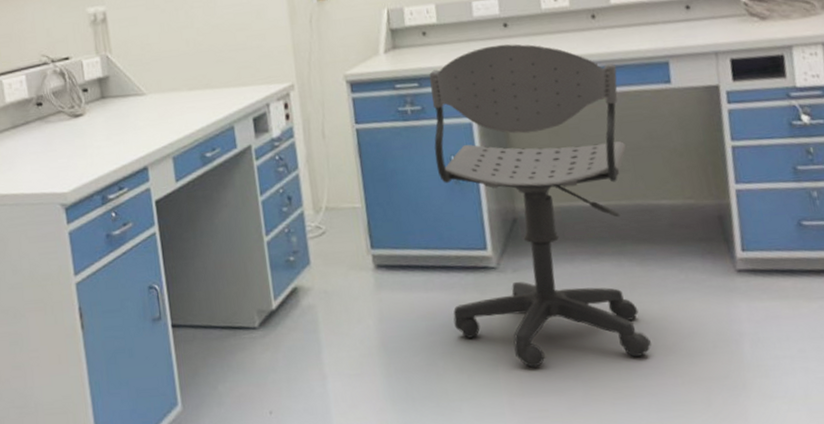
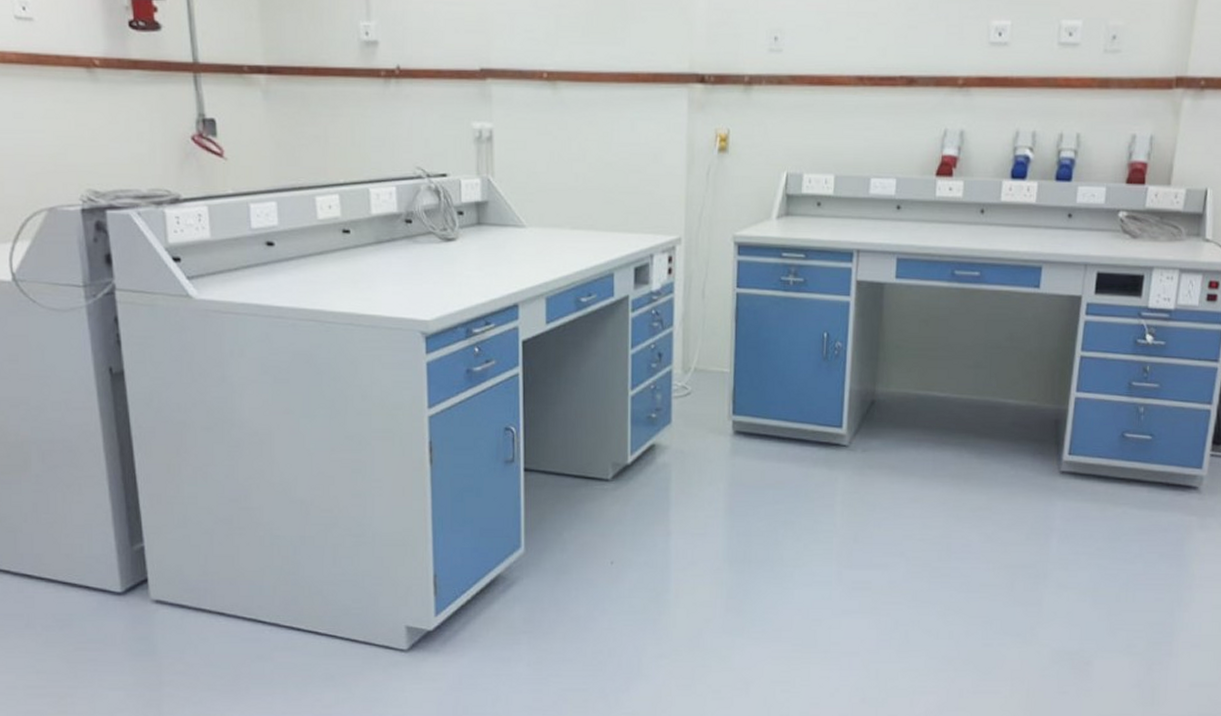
office chair: present [429,43,651,368] -> none [800,226,993,542]

